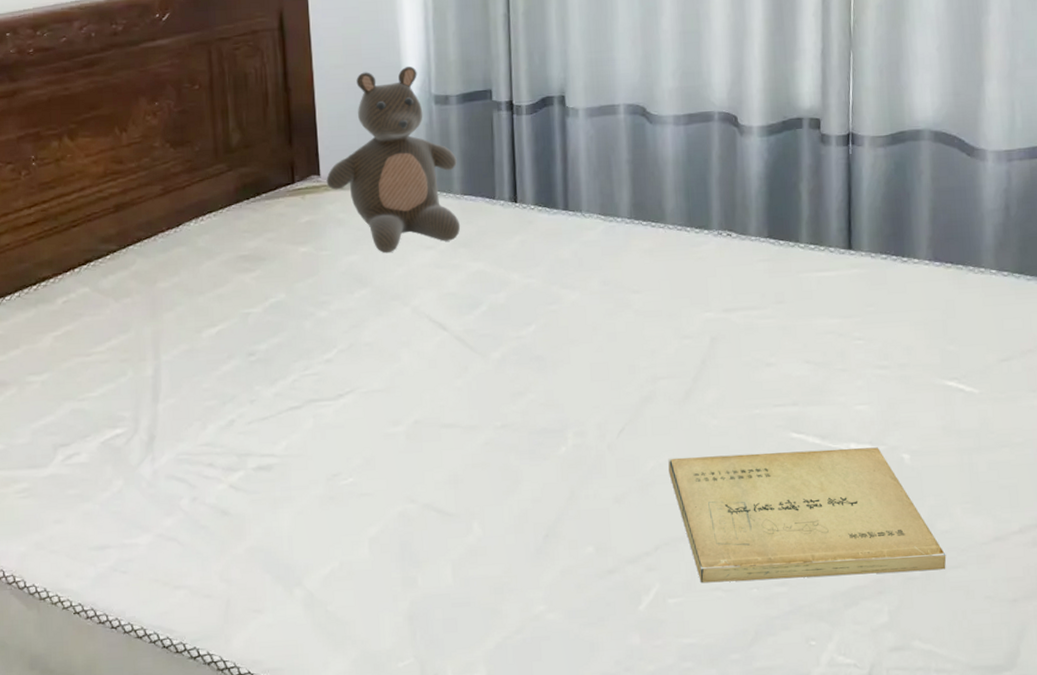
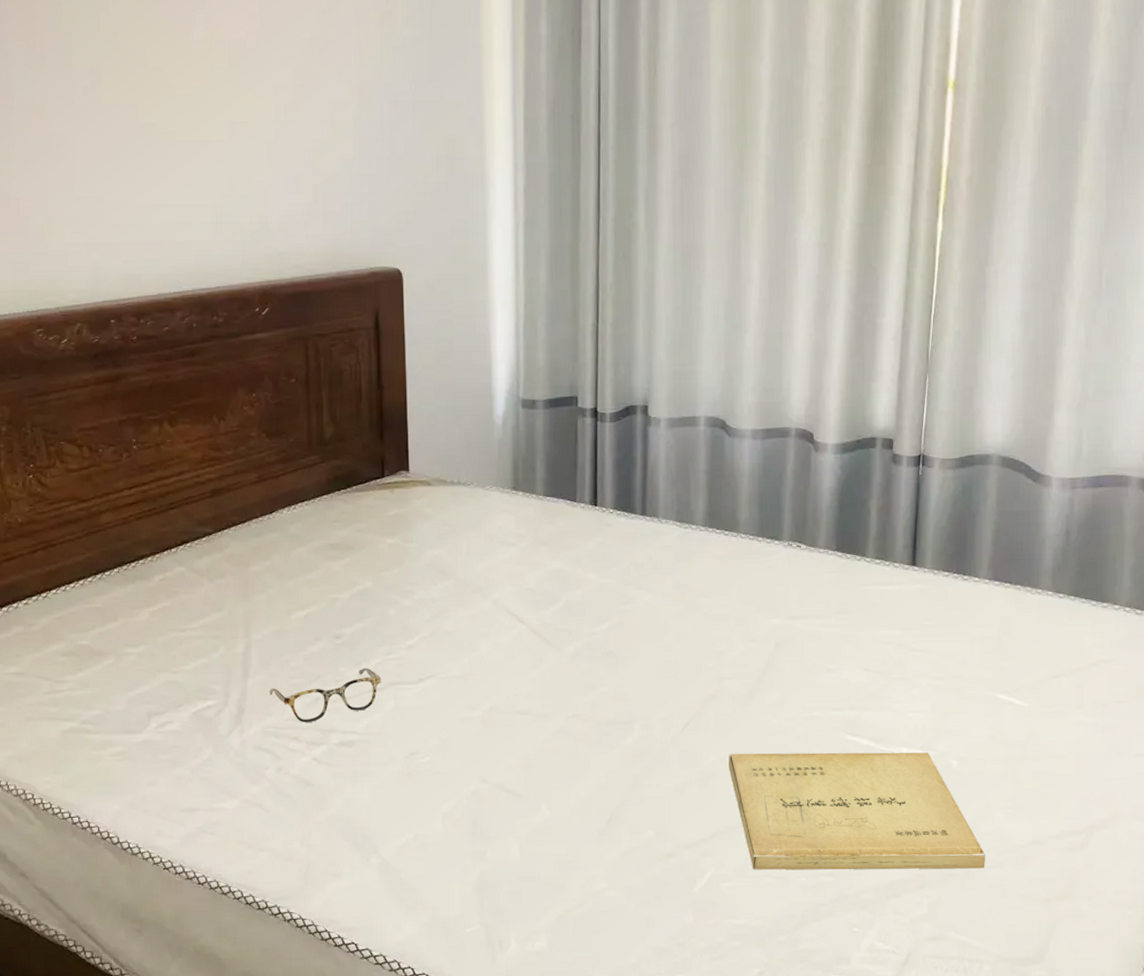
eyeglasses: none [181,385,300,448] -> present [269,668,382,723]
stuffed bear: present [326,66,461,254] -> none [415,369,542,549]

